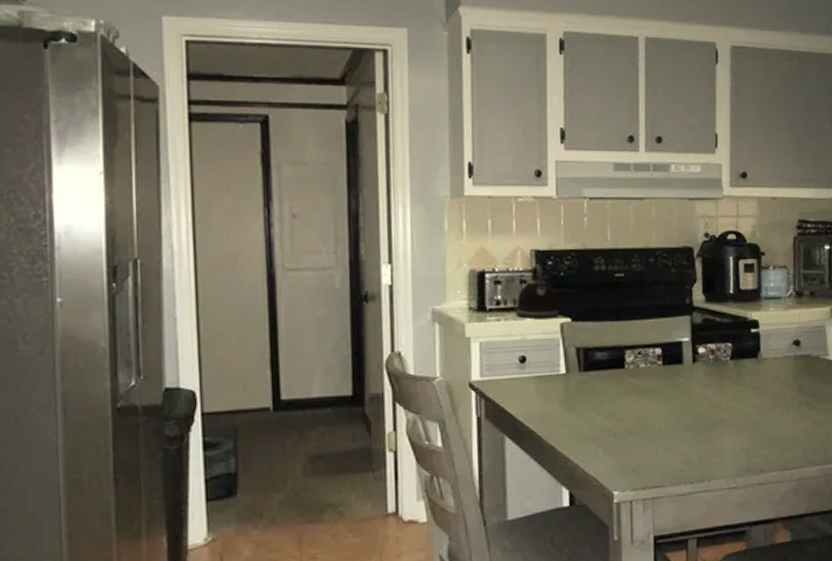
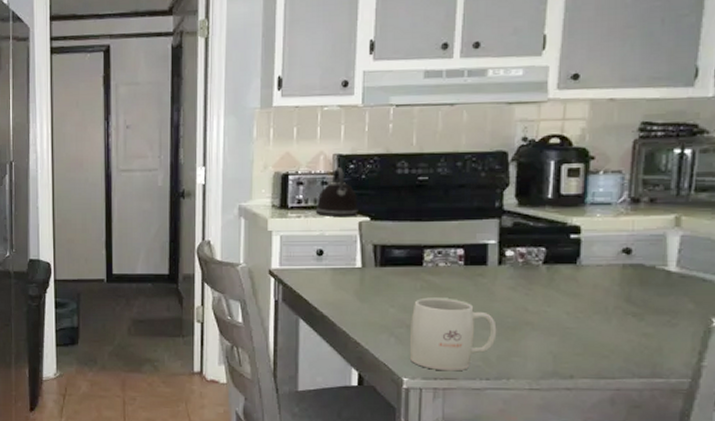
mug: none [616,401,696,480] -> present [409,297,497,372]

